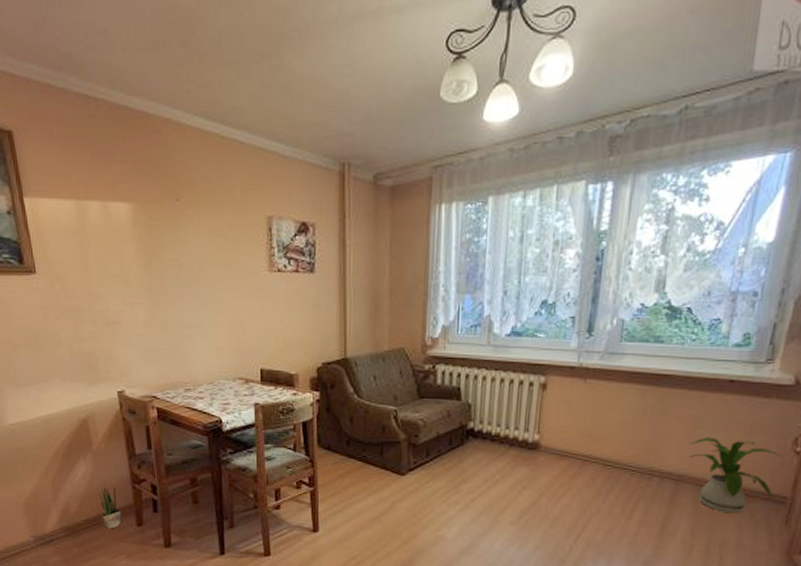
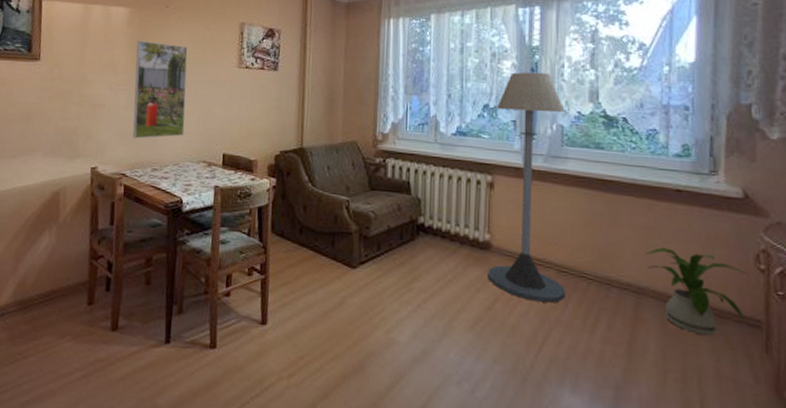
potted plant: present [99,486,122,529] -> none [55,260,75,307]
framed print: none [147,243,215,358] -> present [132,40,188,139]
floor lamp: none [534,261,628,494] -> present [487,72,566,303]

